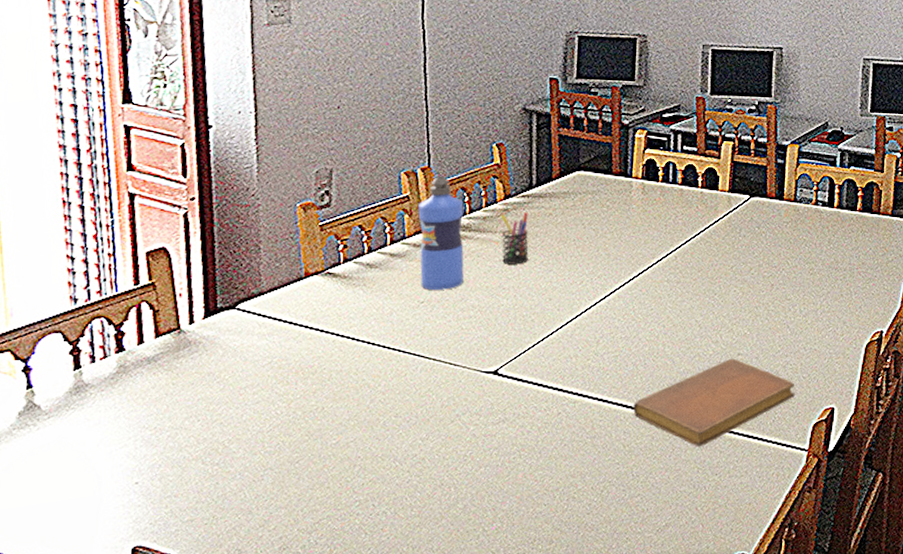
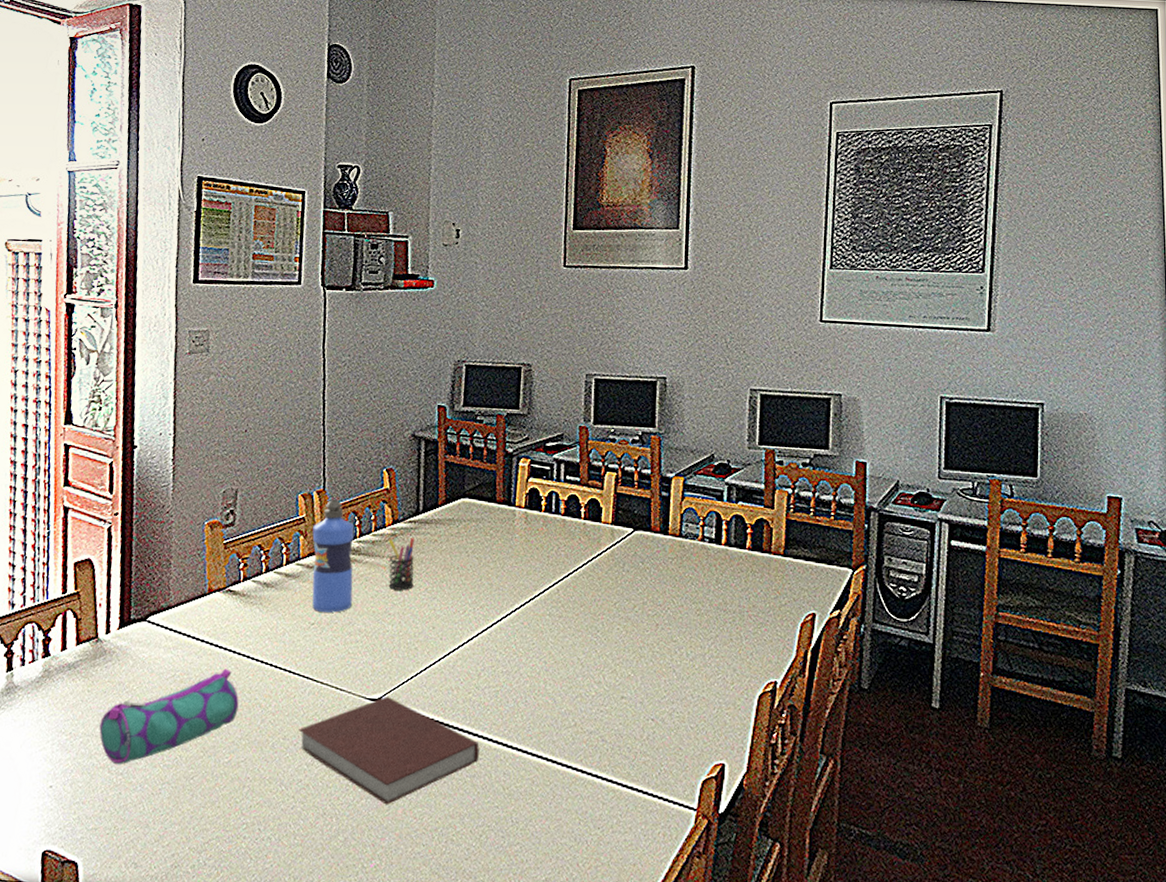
pencil case: none [188,352,345,456] -> present [99,668,239,765]
notebook: none [411,367,599,471] -> present [298,696,480,805]
notebook: present [633,358,795,447] -> none [513,701,683,796]

